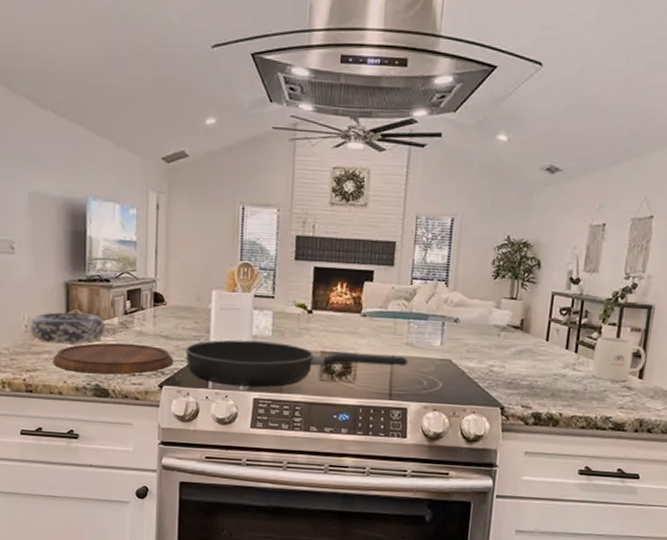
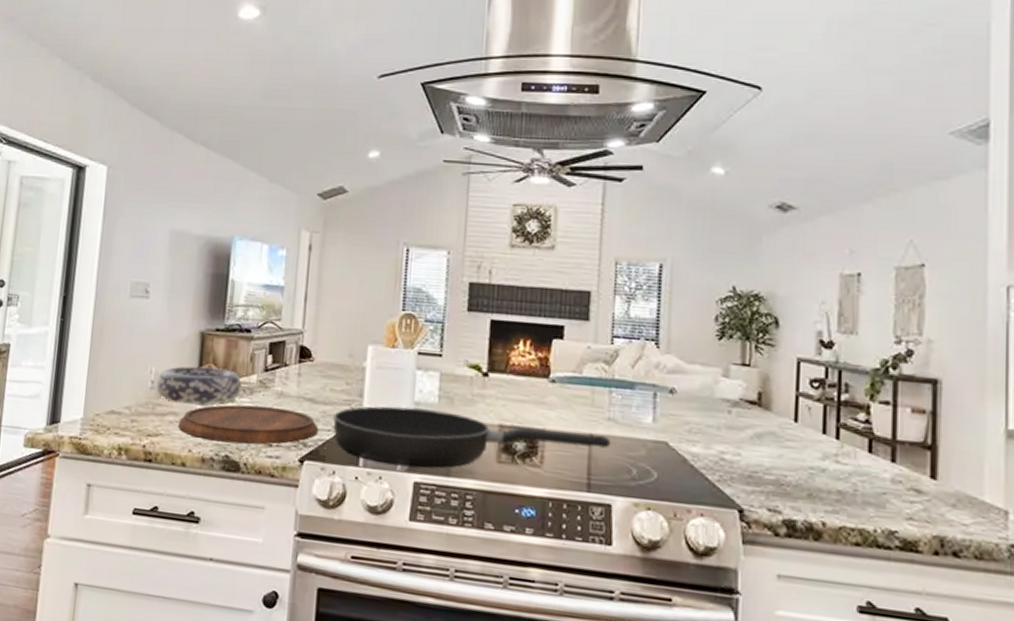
mug: present [591,336,646,382] -> none [862,418,937,483]

